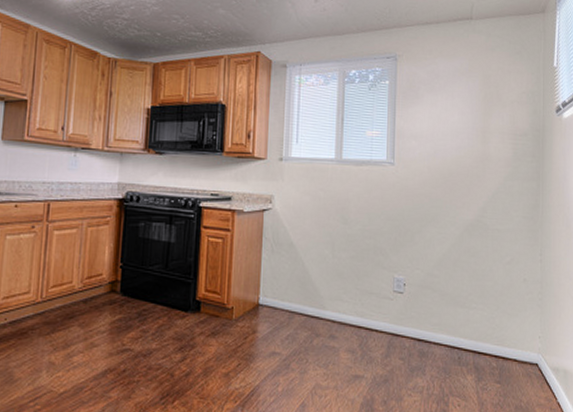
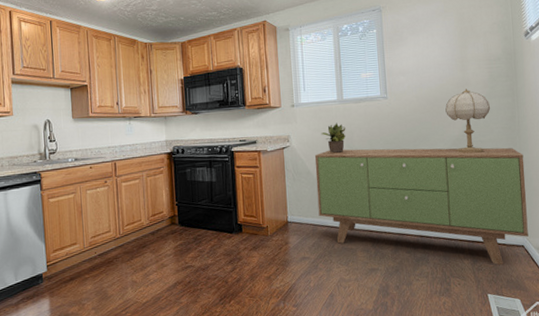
sideboard: none [298,219,545,386] -> present [314,147,528,266]
potted plant: none [311,186,342,224] -> present [321,122,346,153]
table lamp: none [460,165,512,244] -> present [445,89,491,154]

